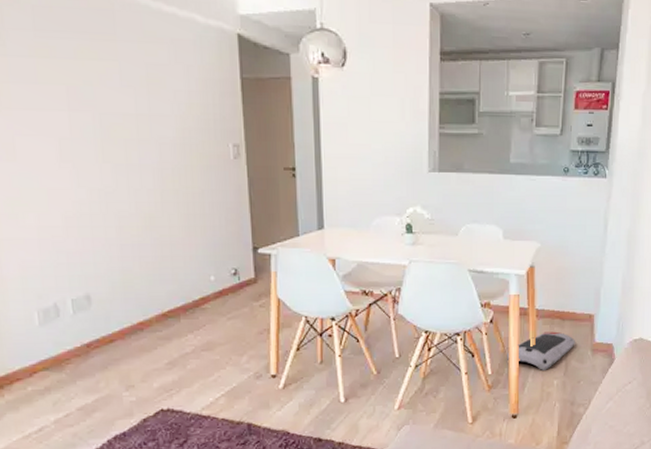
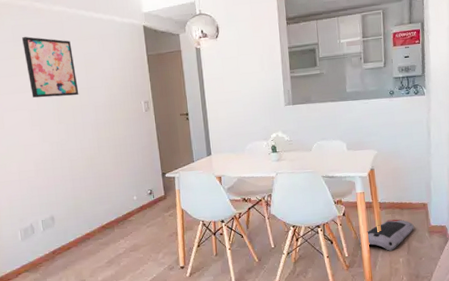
wall art: none [47,25,136,125] -> present [21,36,79,98]

